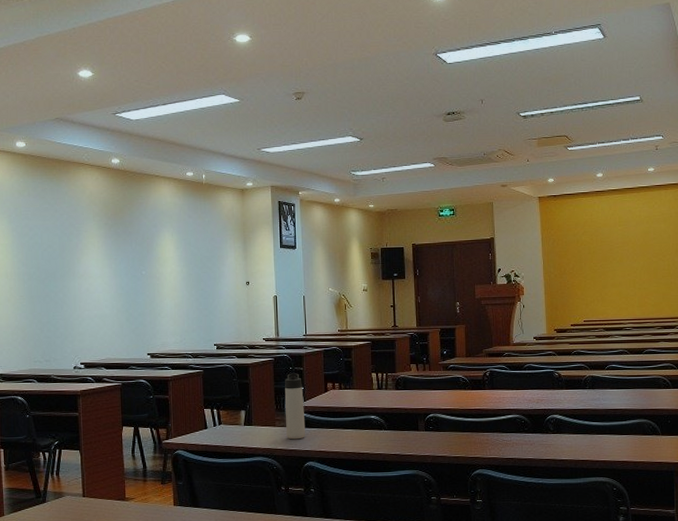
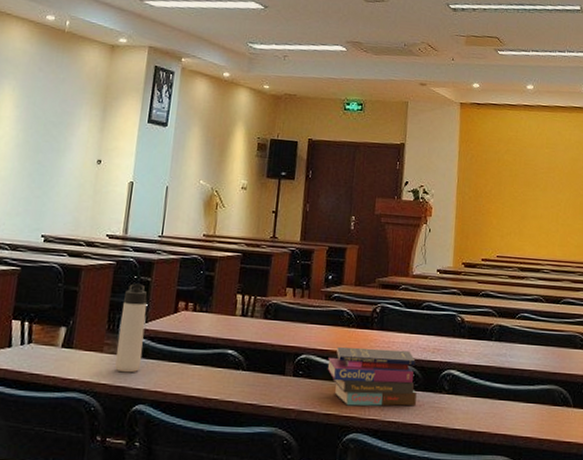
books: none [452,403,527,449] -> present [327,347,417,407]

